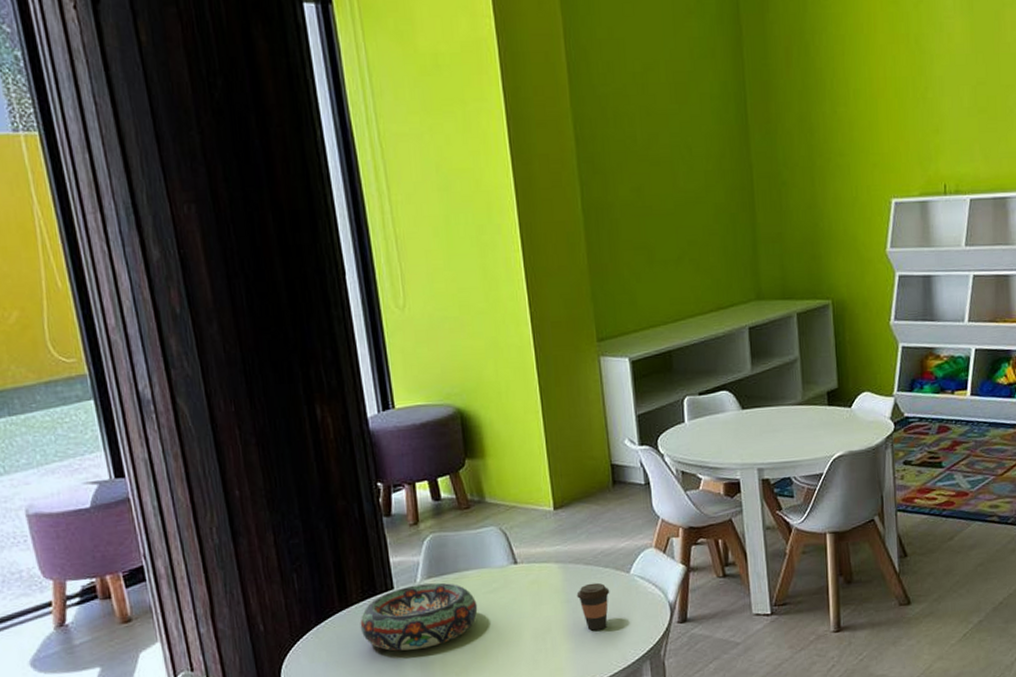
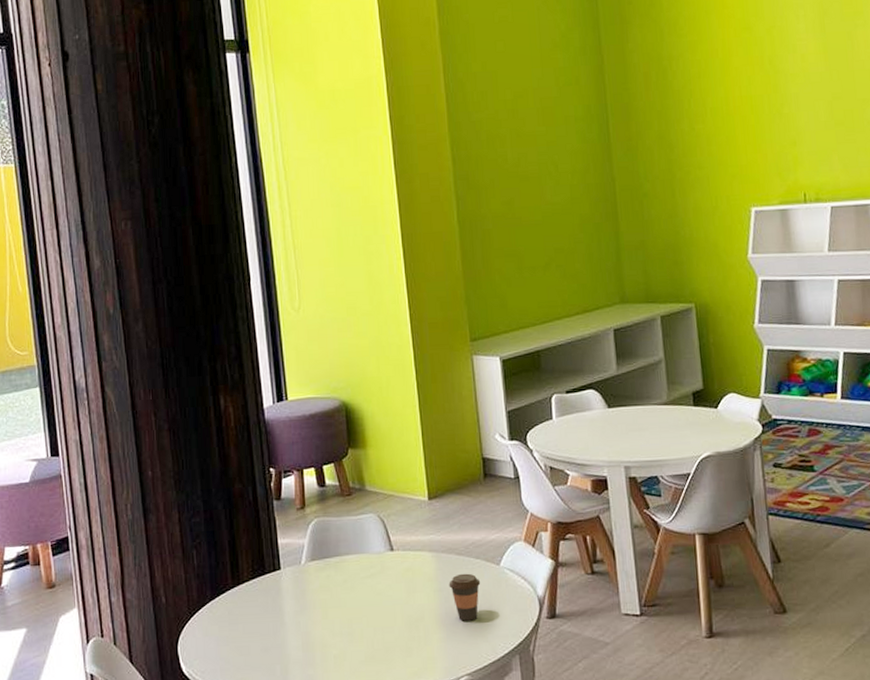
decorative bowl: present [360,582,478,651] -> none [249,565,356,630]

